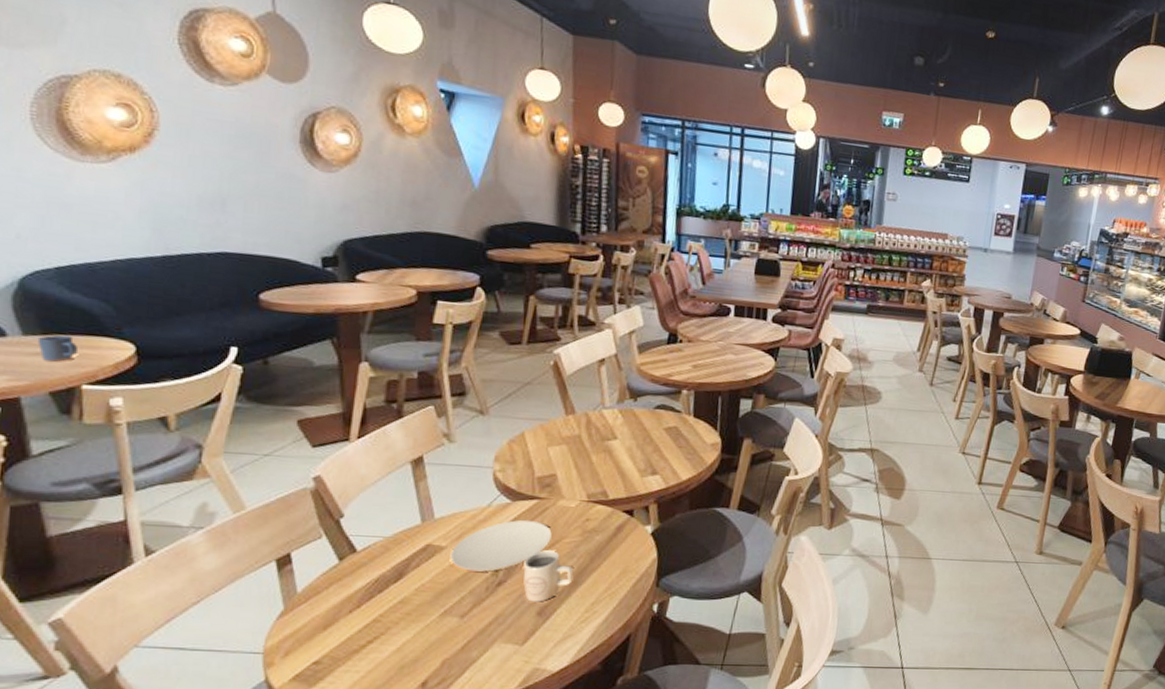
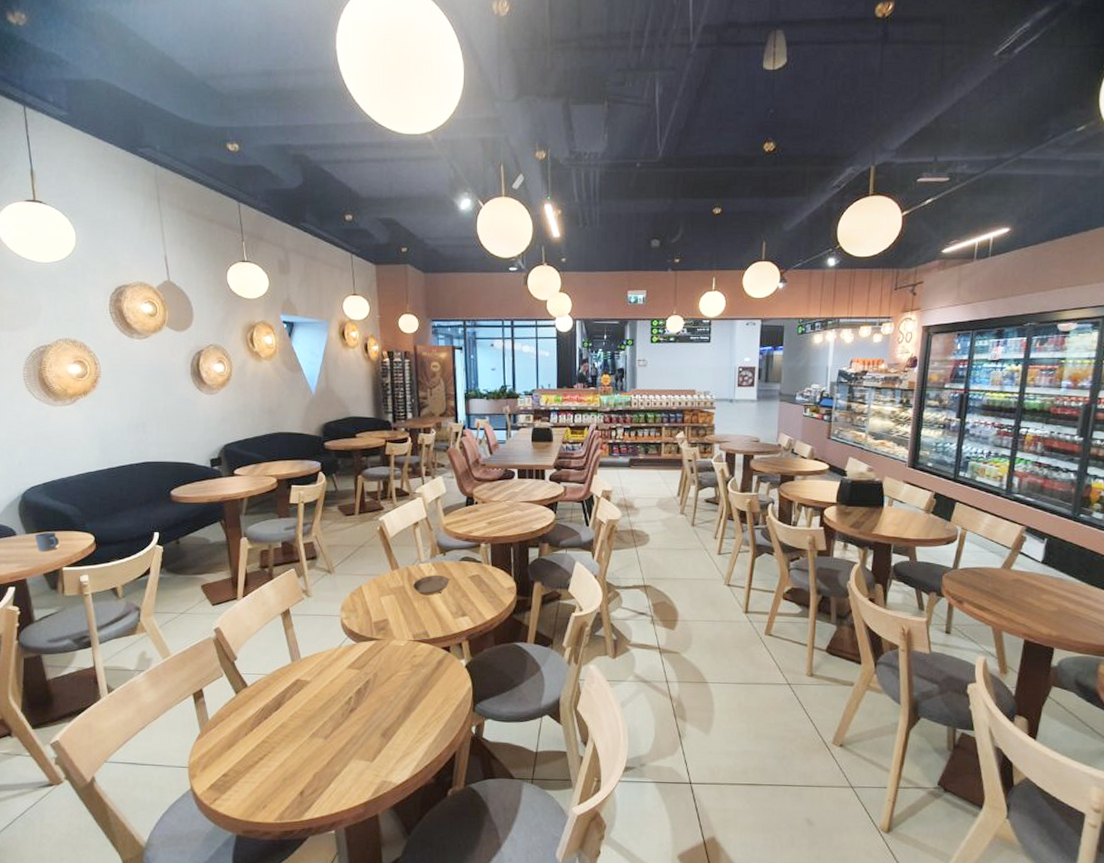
plate: present [450,520,552,572] -> none [314,658,388,701]
mug: present [522,550,574,602] -> none [368,682,407,726]
saucer: none [591,423,640,448] -> present [412,574,450,596]

